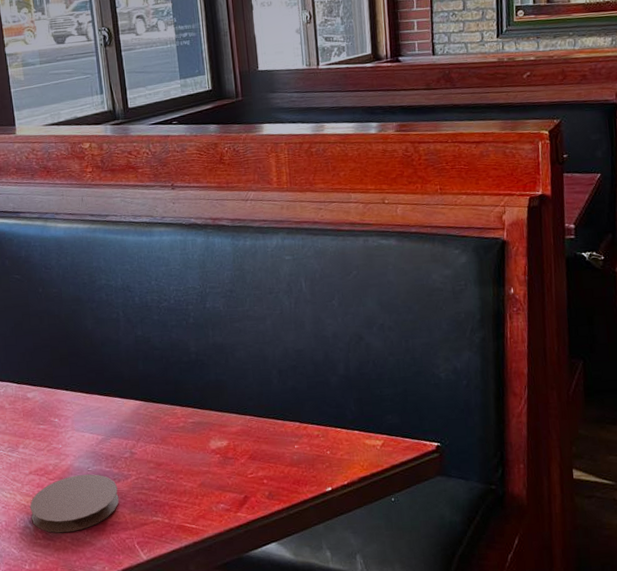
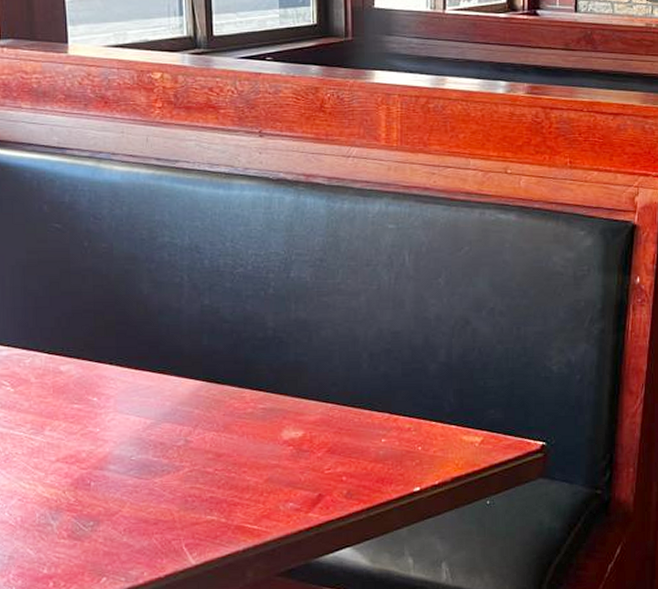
coaster: present [29,474,119,533] -> none [53,464,167,532]

